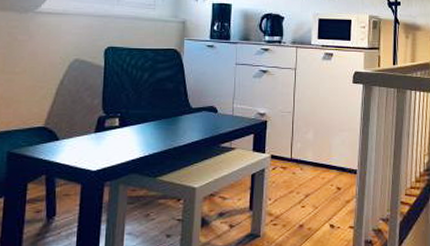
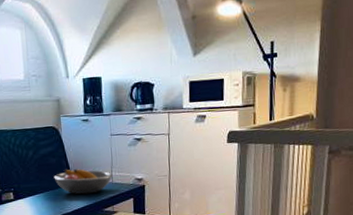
fruit bowl: none [168,97,234,126] -> present [53,169,113,195]

